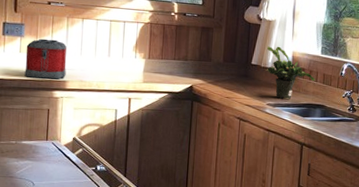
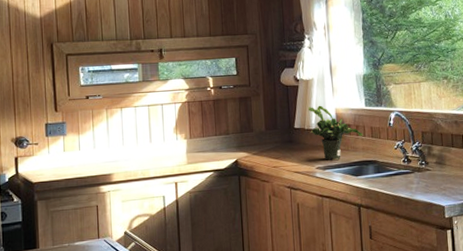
toaster: present [24,38,67,80] -> none [69,133,111,176]

